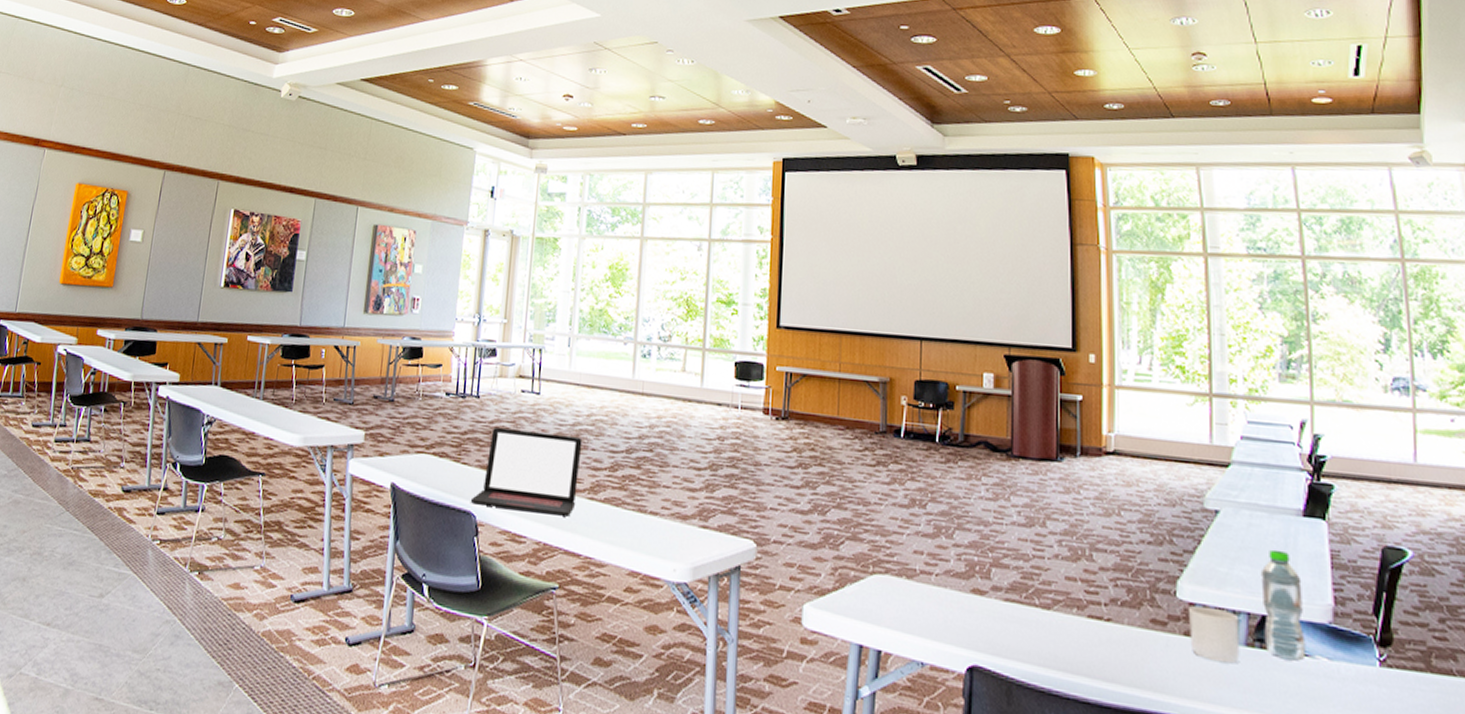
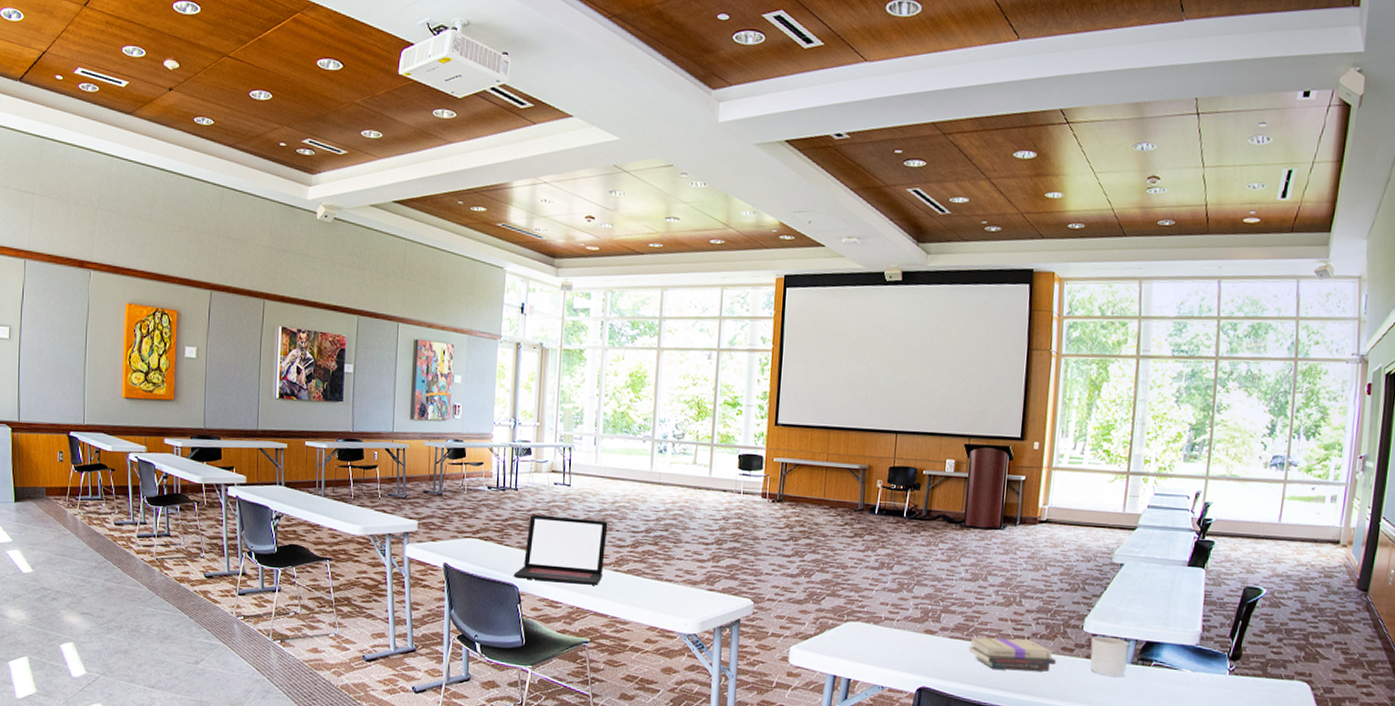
books: none [1029,600,1146,652] -> present [968,636,1057,672]
water bottle: present [1260,549,1306,661] -> none [1145,592,1180,673]

